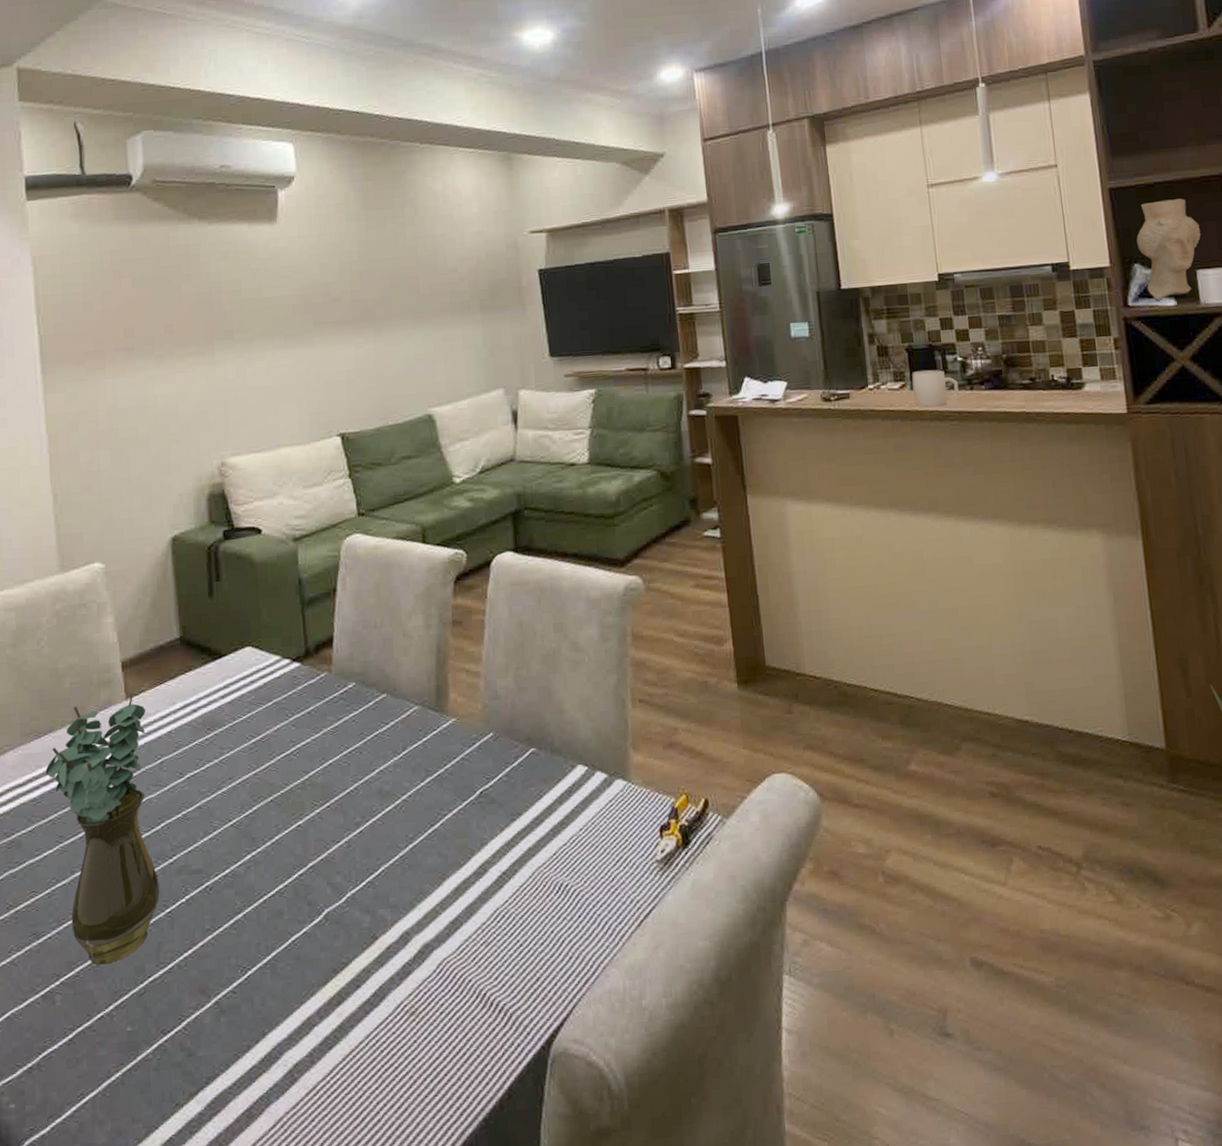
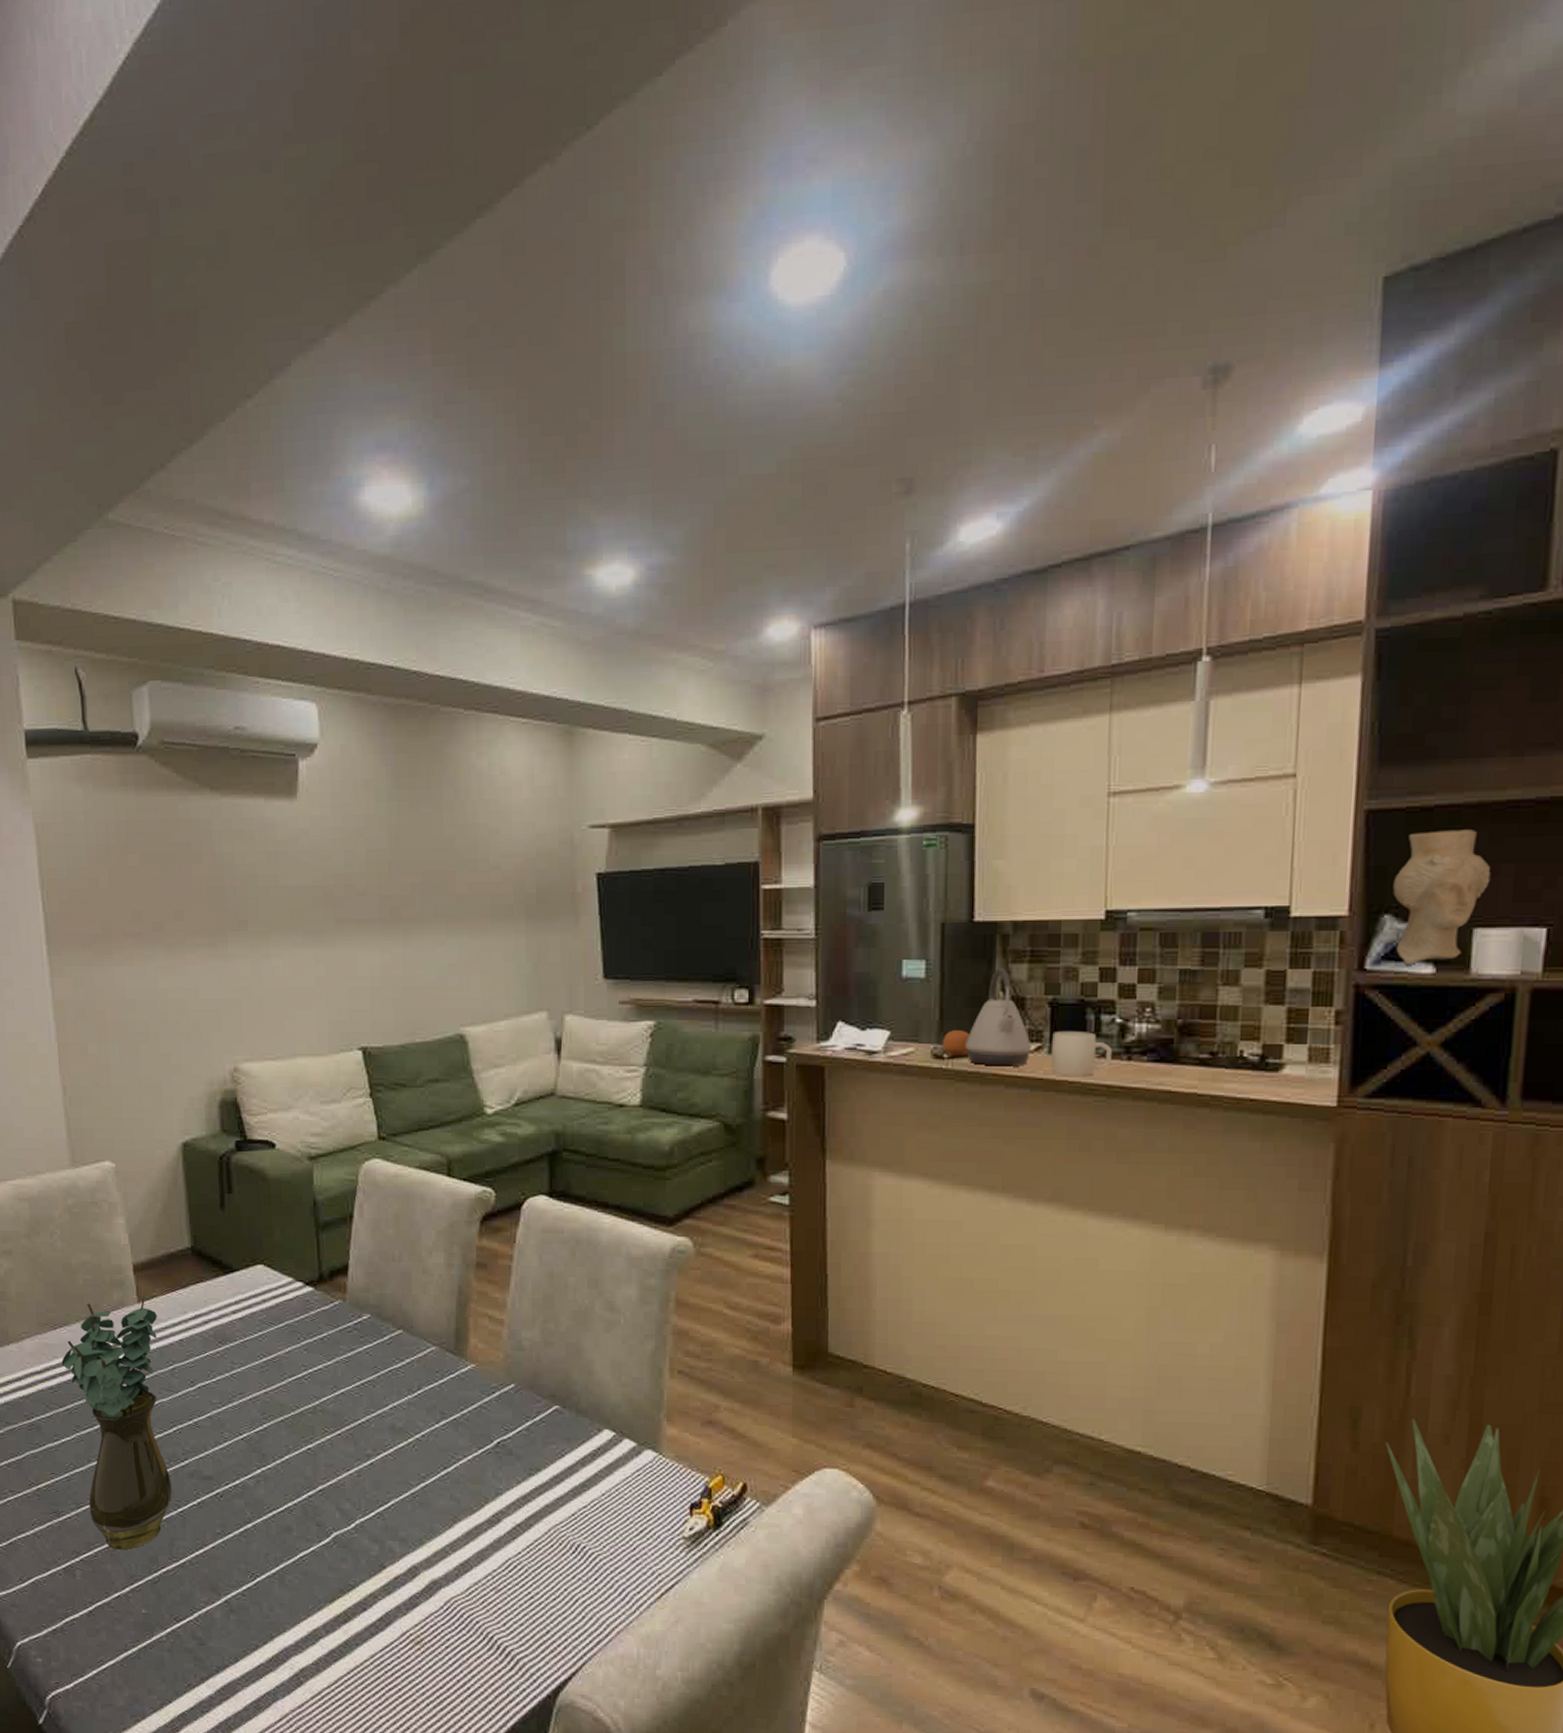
fruit: none [828,376,850,399] -> present [942,1030,970,1057]
kettle: none [846,324,898,404] -> present [965,968,1031,1066]

